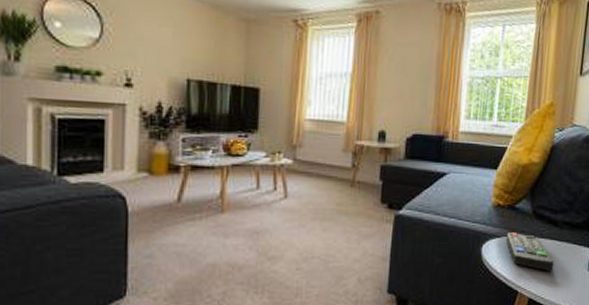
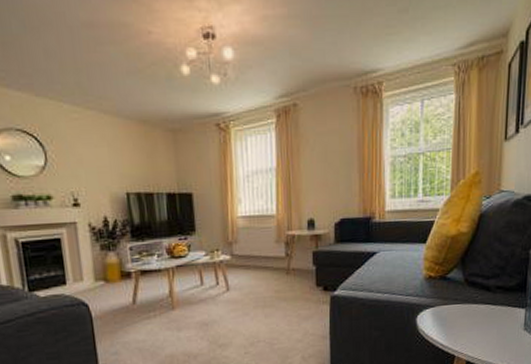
remote control: present [505,232,554,271] -> none [439,301,490,335]

